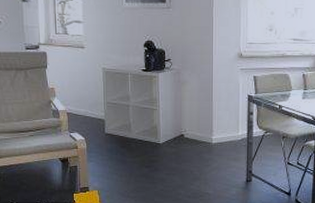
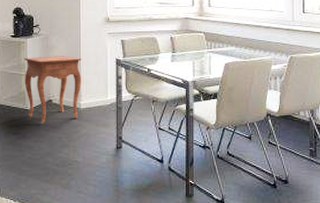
side table: none [156,91,214,157] -> present [24,56,82,123]

